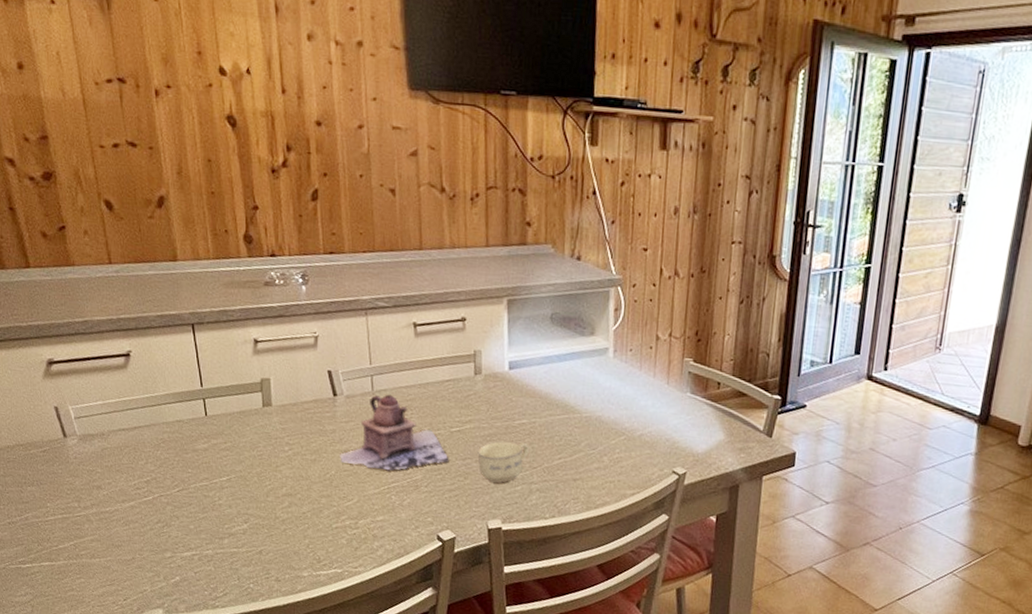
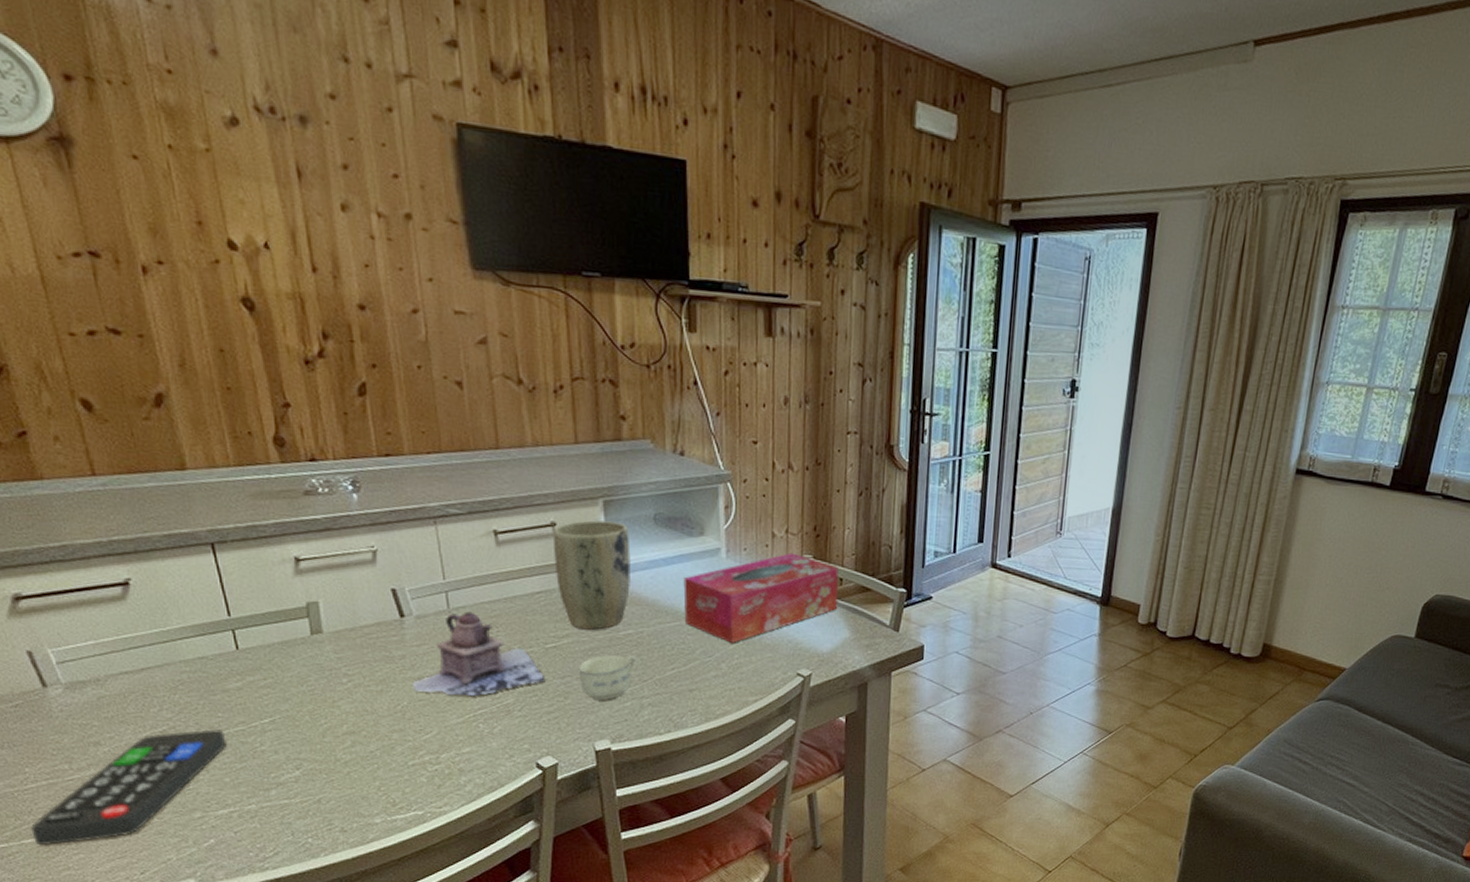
remote control: none [48,482,193,569] -> present [31,729,227,845]
plant pot: none [462,317,529,418] -> present [552,520,631,630]
tissue box: none [572,355,717,438] -> present [683,552,839,643]

